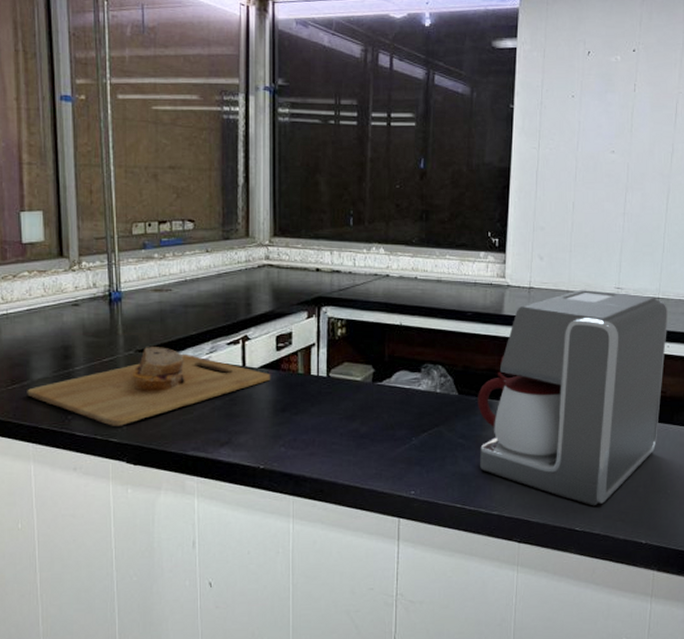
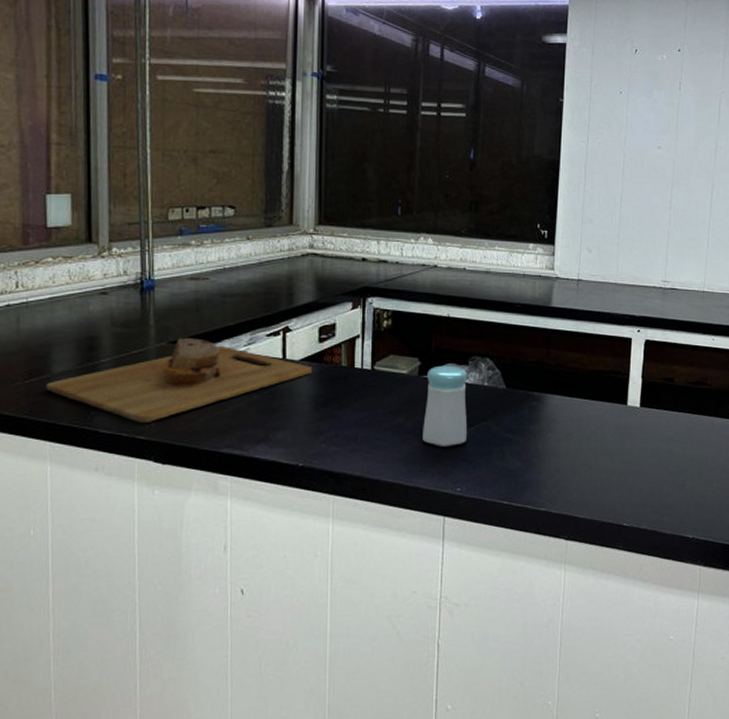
salt shaker: none [377,372,421,451] -> present [423,365,468,446]
coffee maker: present [478,289,669,506] -> none [526,282,713,501]

